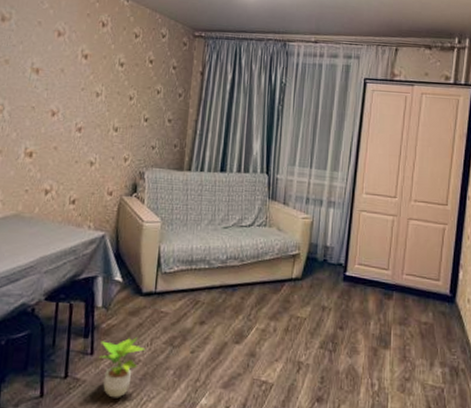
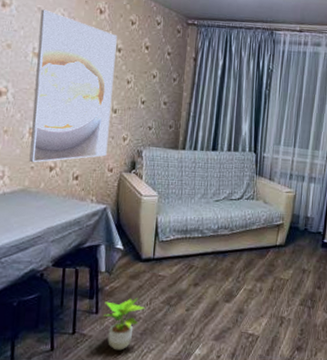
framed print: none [23,23,120,186] -> present [29,9,117,163]

